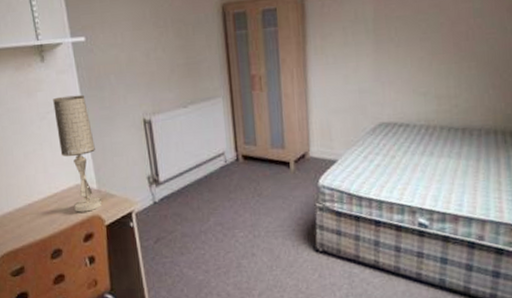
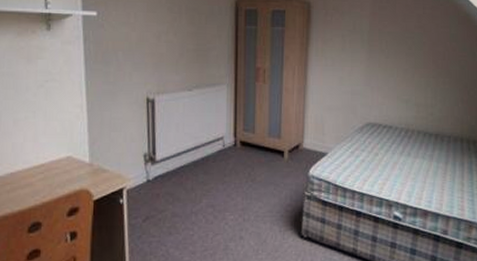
table lamp: present [53,94,102,212] -> none [53,66,93,185]

